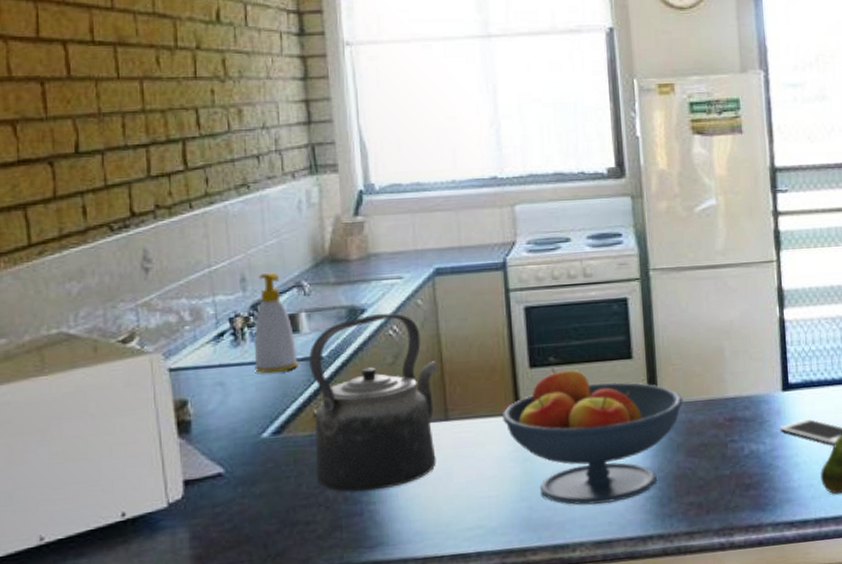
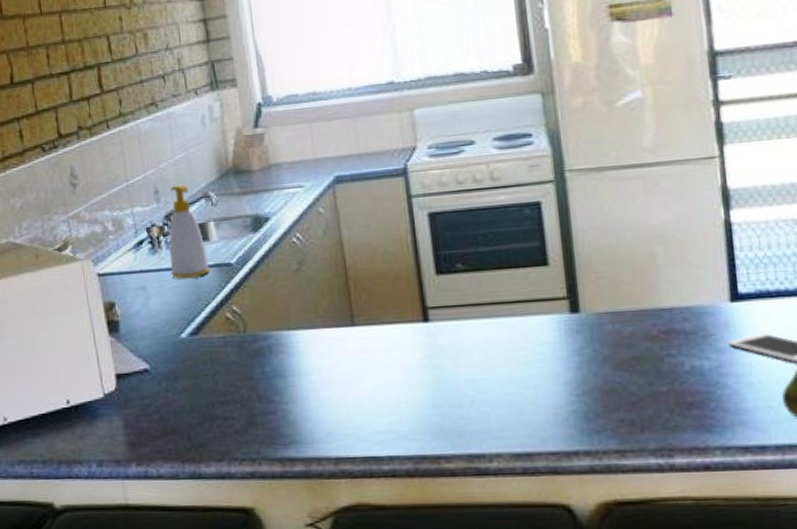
kettle: present [309,313,437,492] -> none [219,221,345,392]
fruit bowl: present [501,368,683,505] -> none [408,275,609,416]

